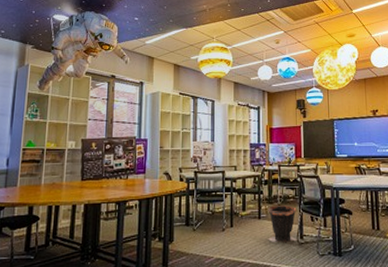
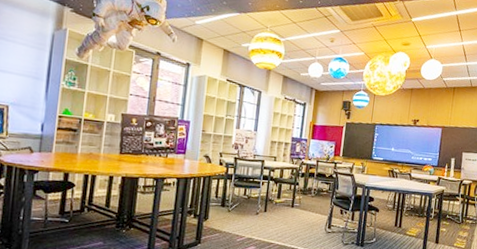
waste bin: present [267,205,297,243] -> none [297,195,329,231]

